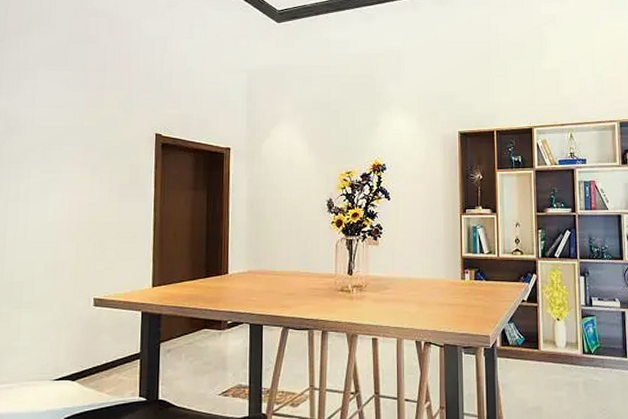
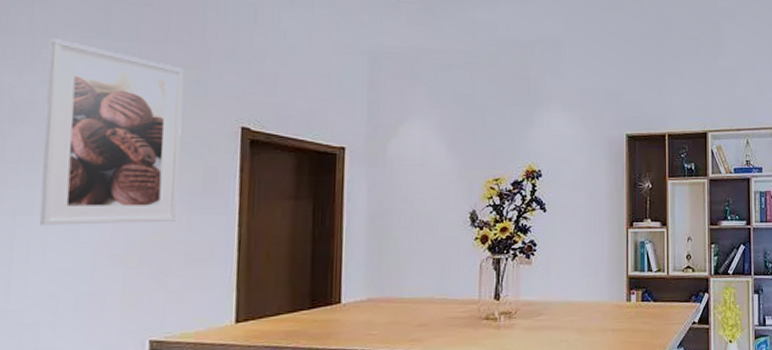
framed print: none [22,72,116,210] -> present [38,38,184,226]

